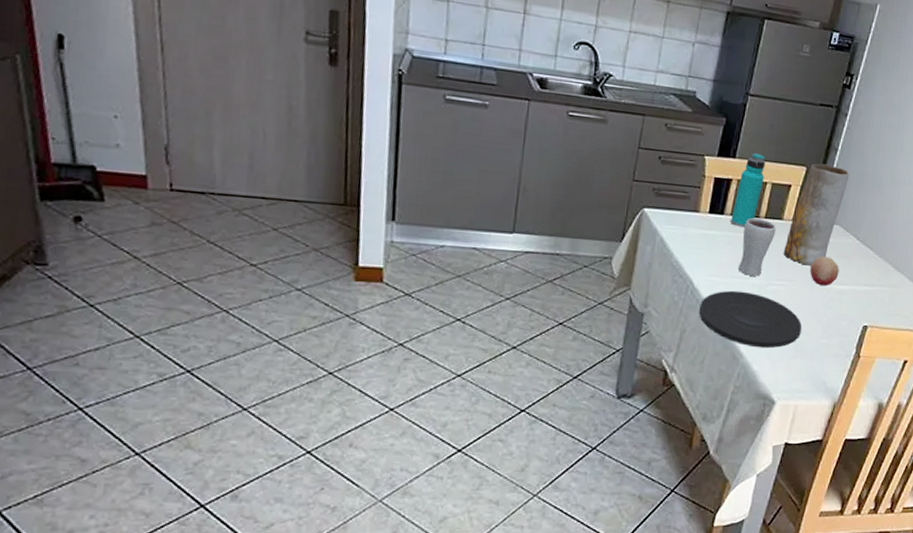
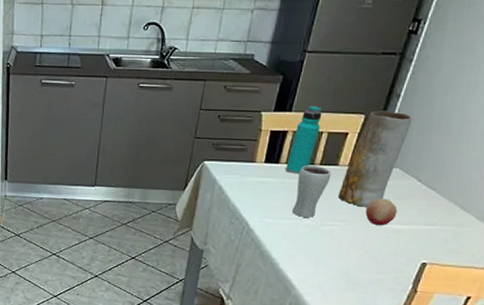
plate: present [699,290,802,348] -> none [254,230,356,282]

